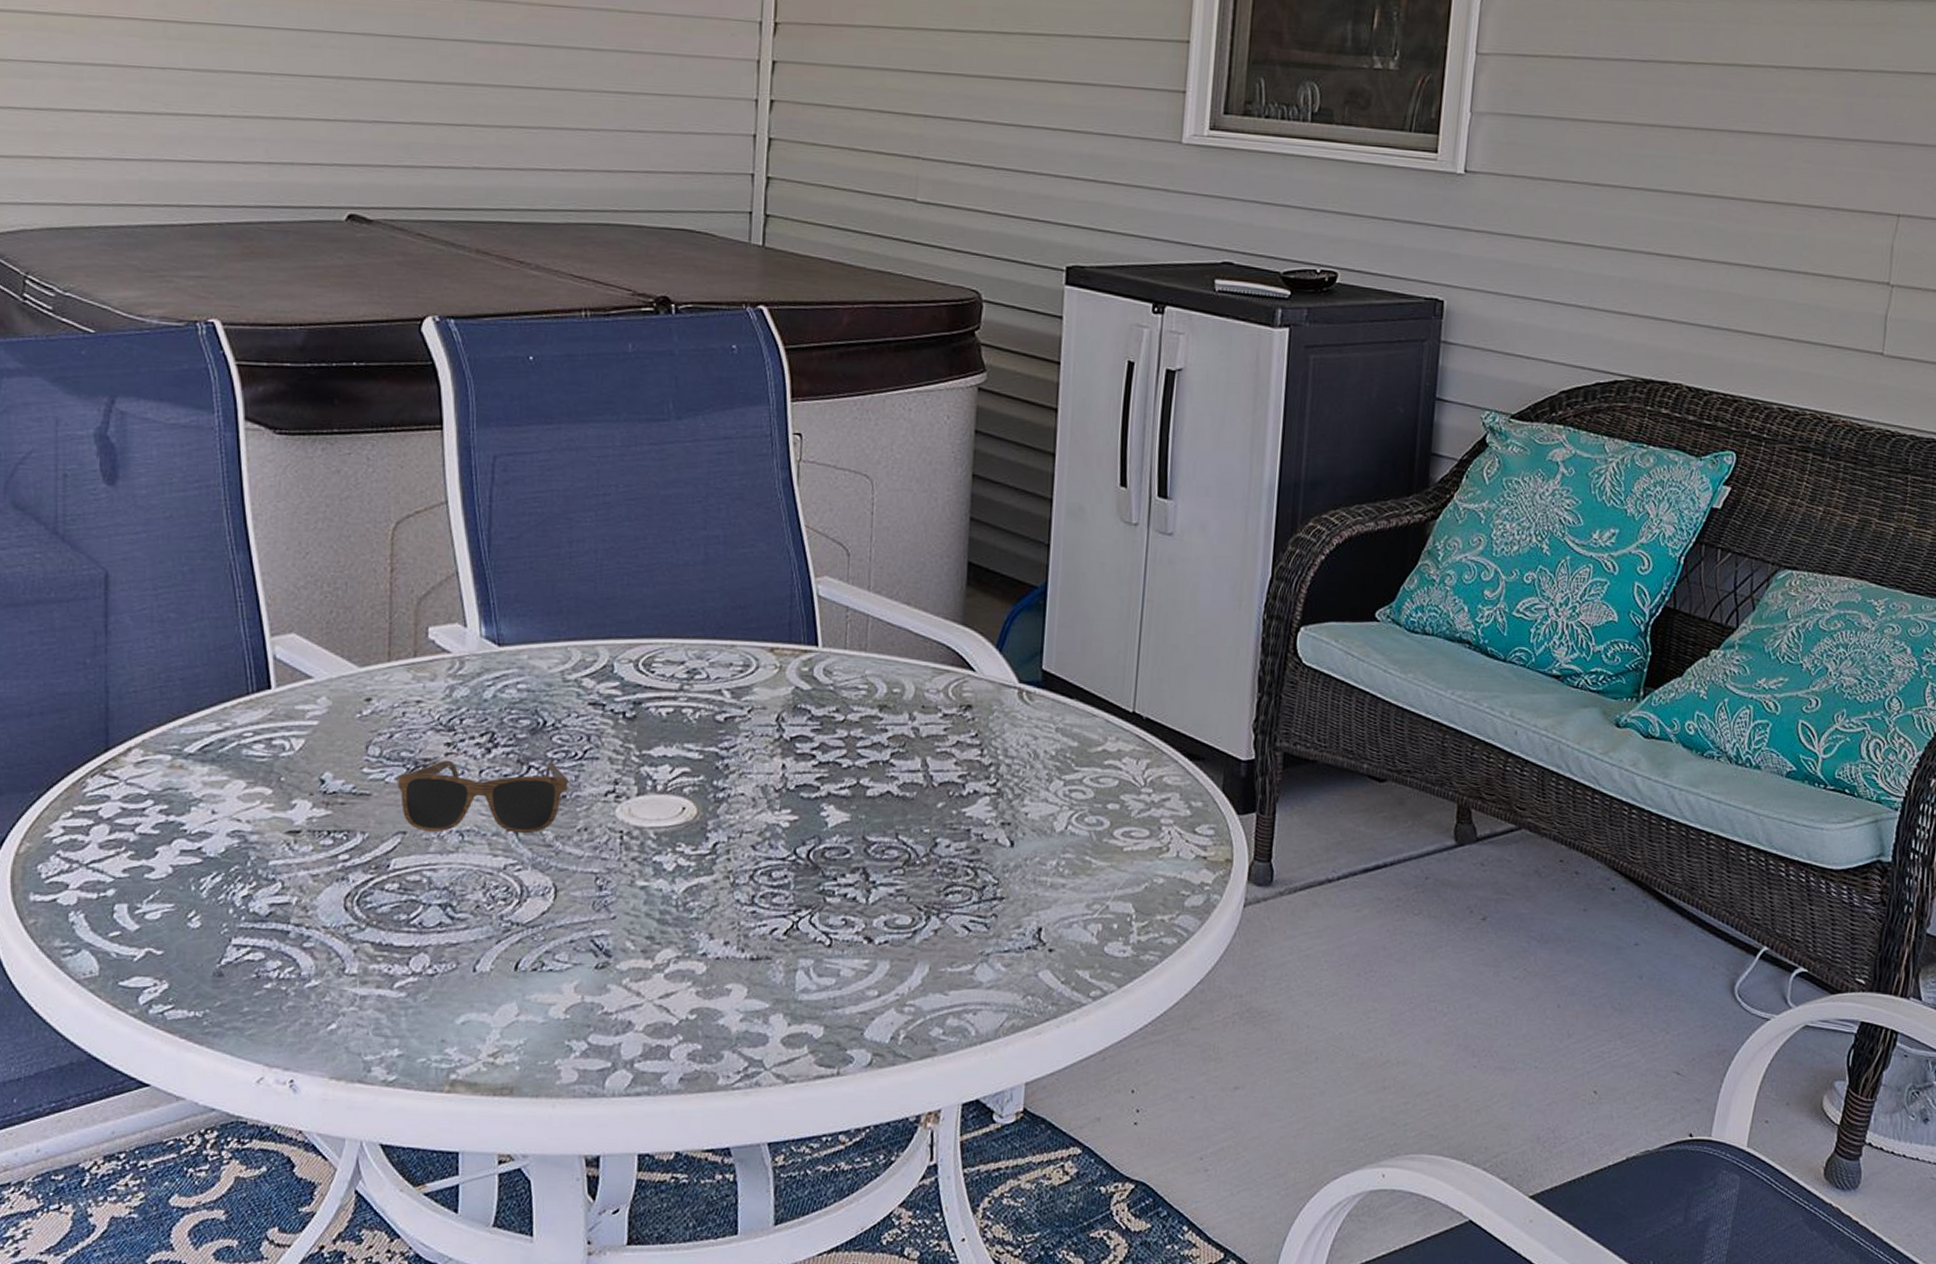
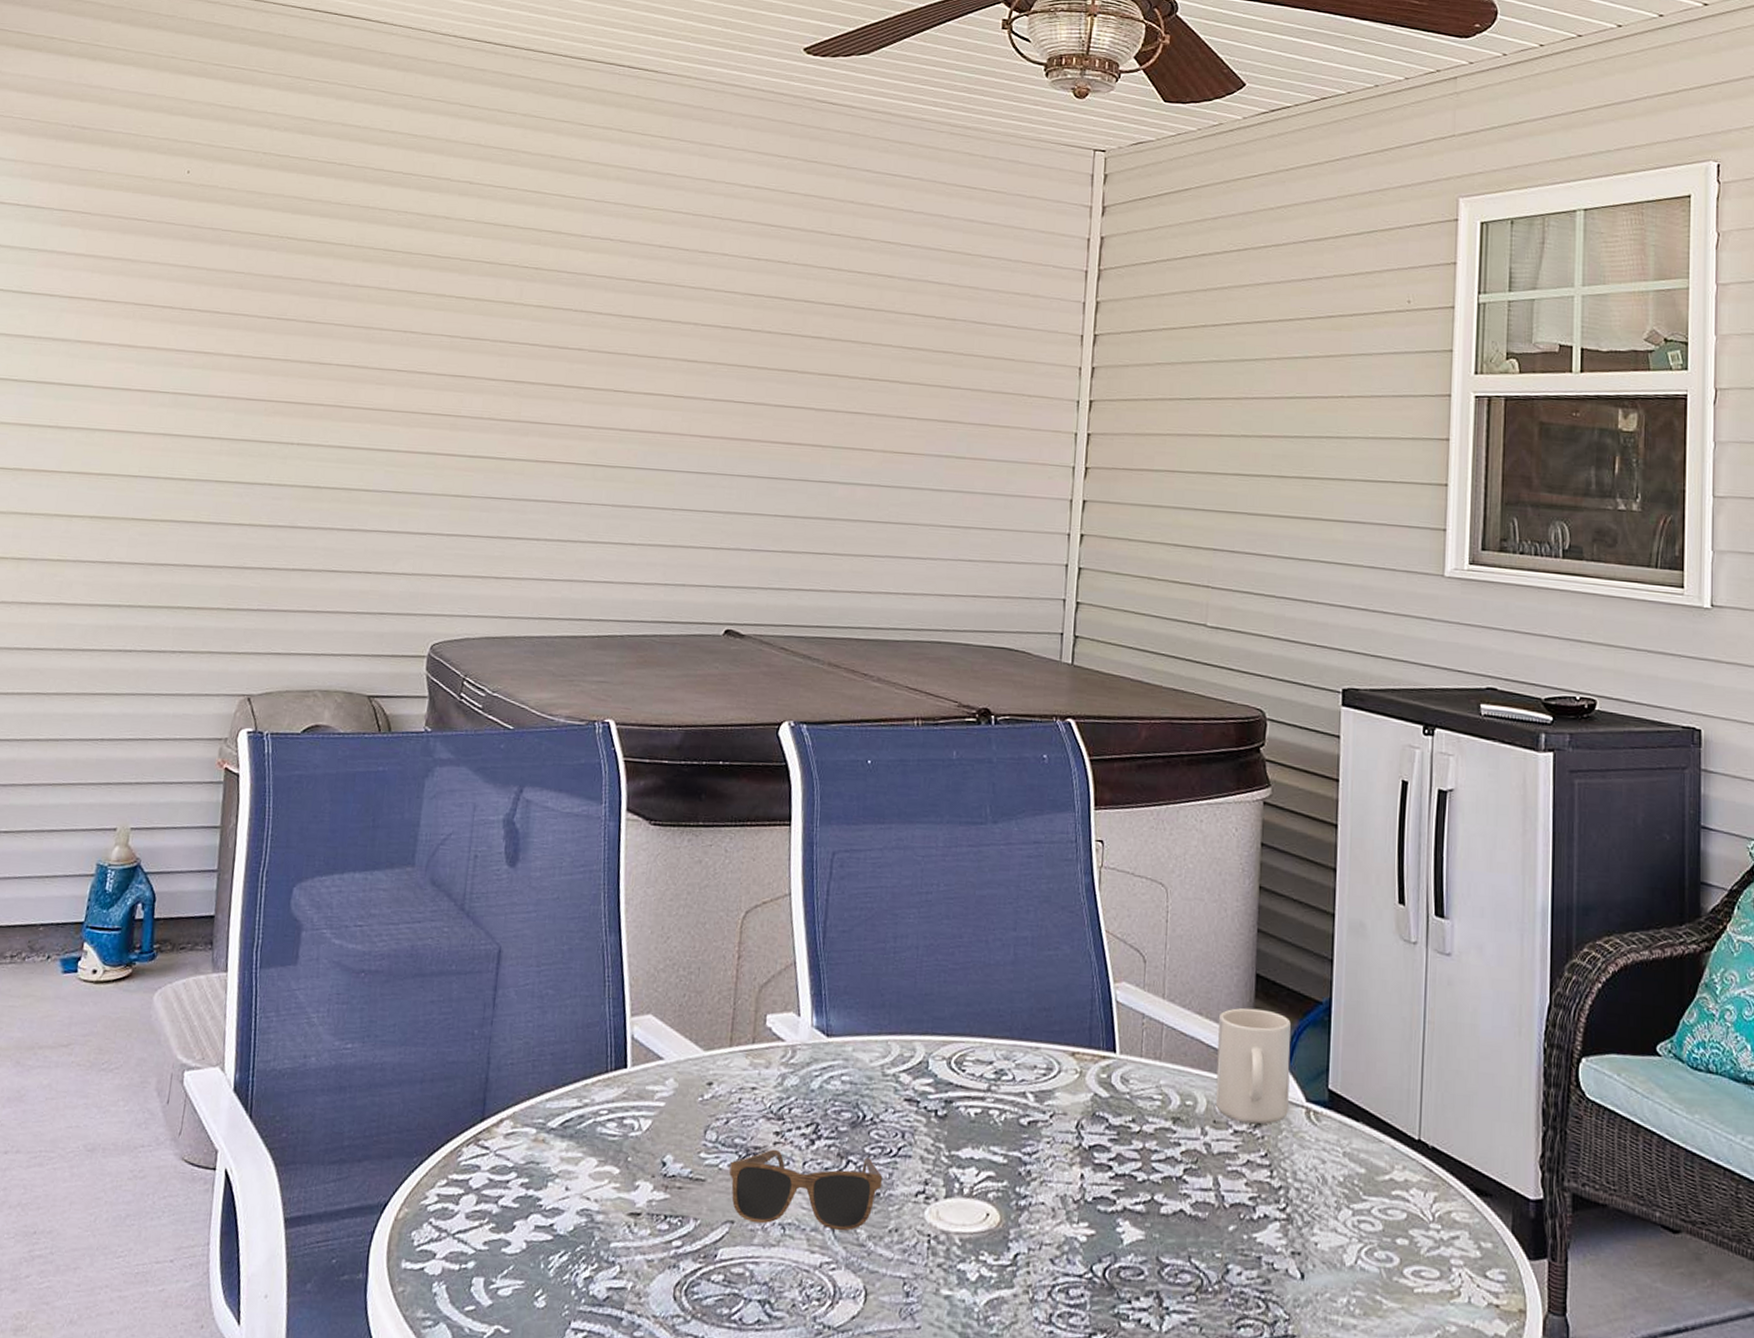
cup: none [924,595,1005,707] -> present [1215,1007,1291,1125]

